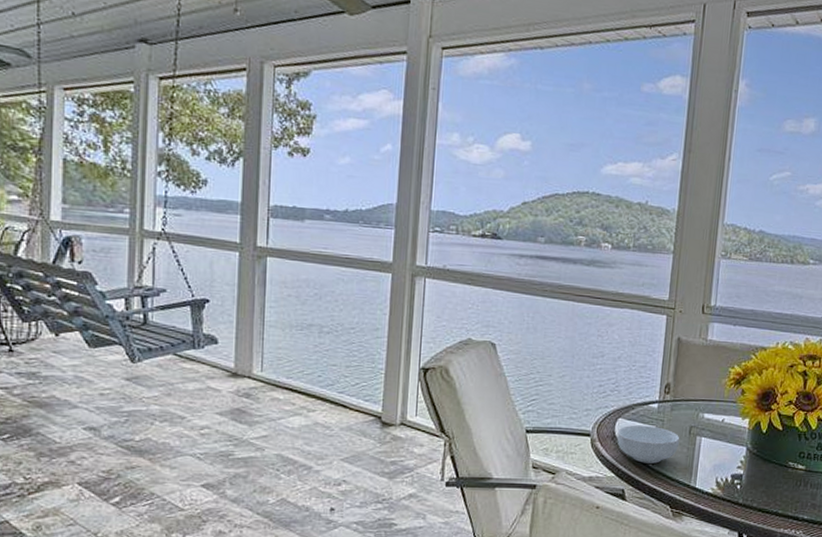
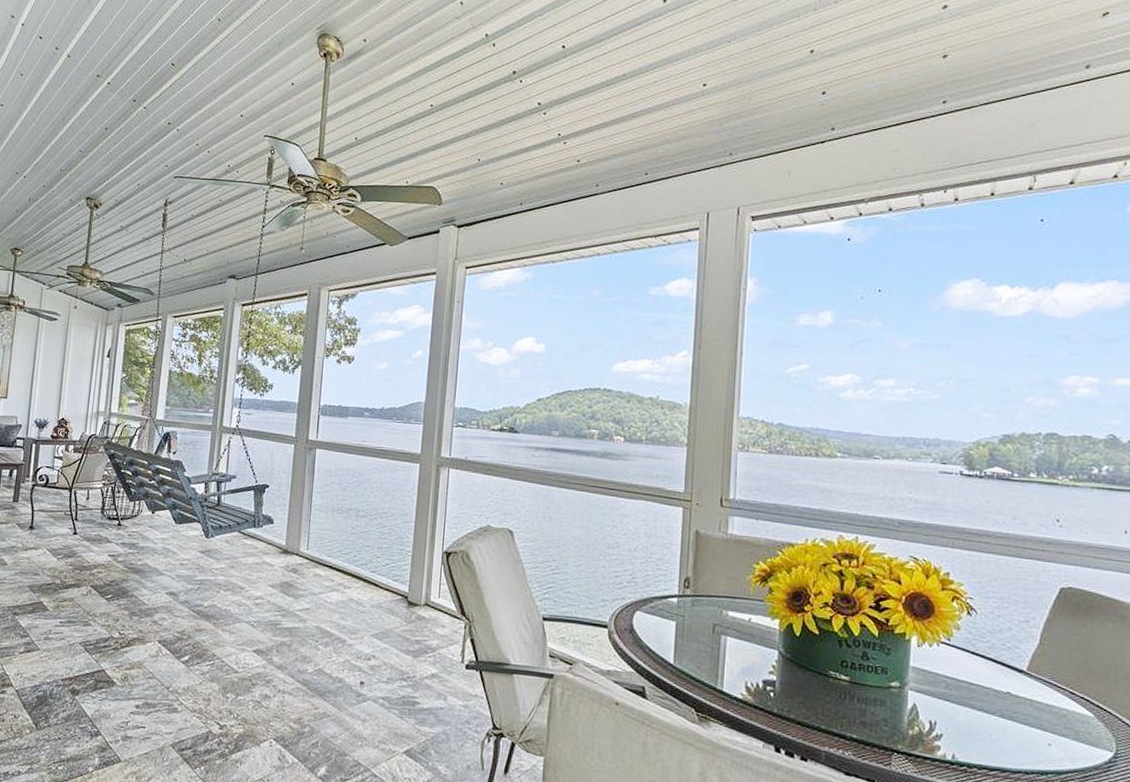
cereal bowl: present [617,425,680,464] -> none [635,618,703,662]

